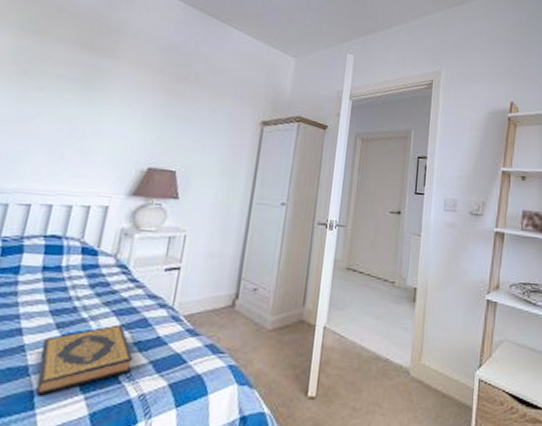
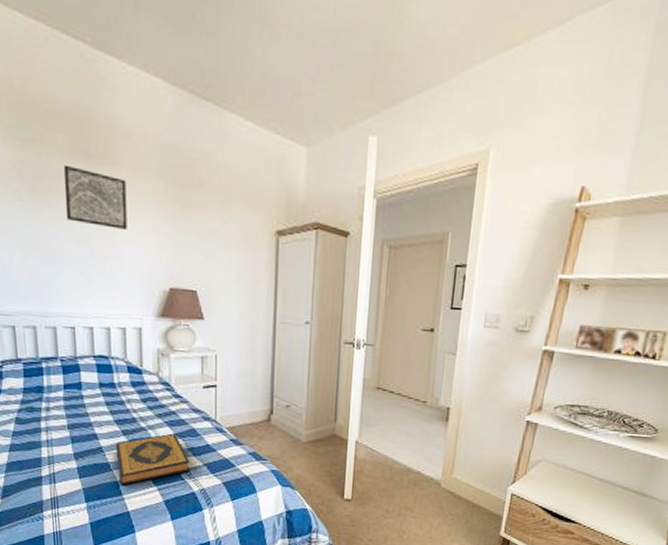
wall art: none [53,54,125,113] -> present [63,164,127,229]

